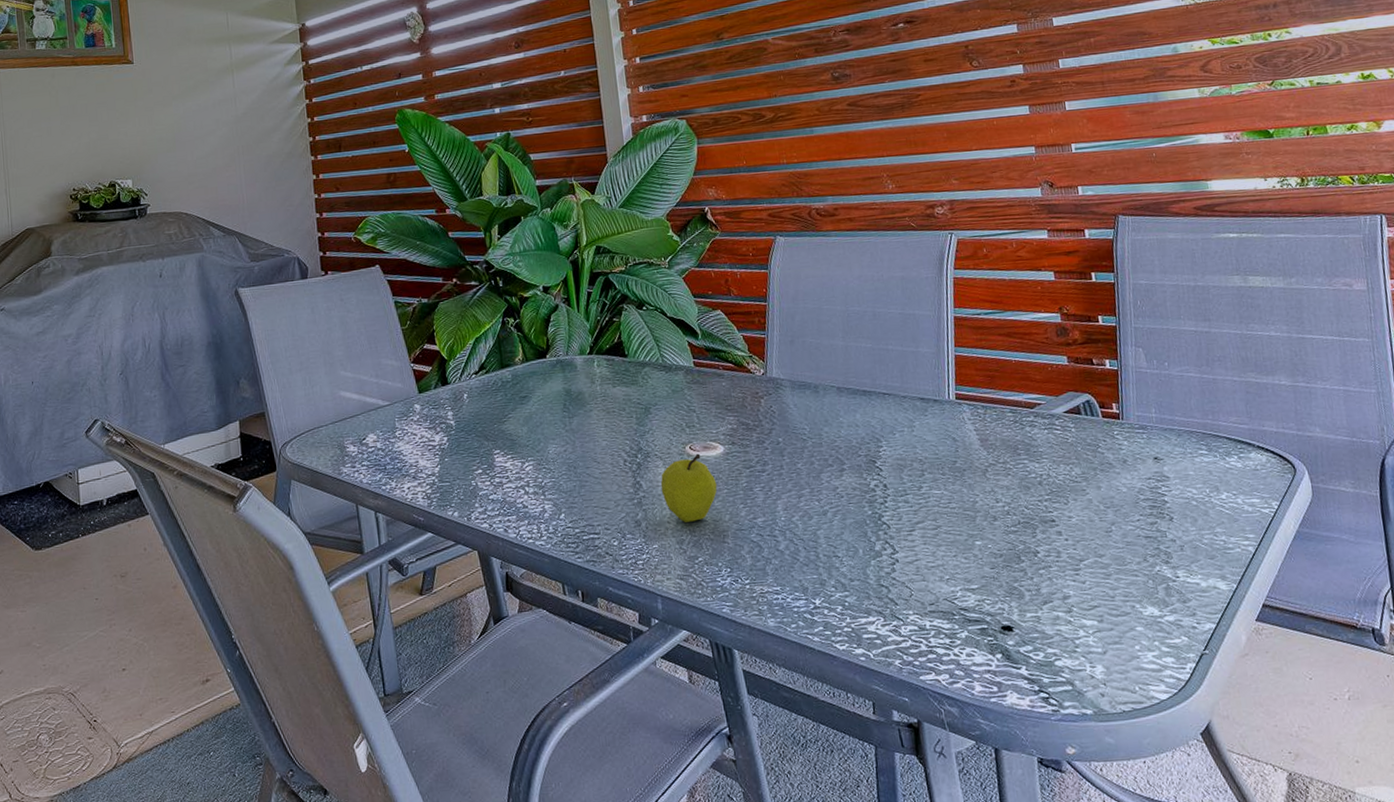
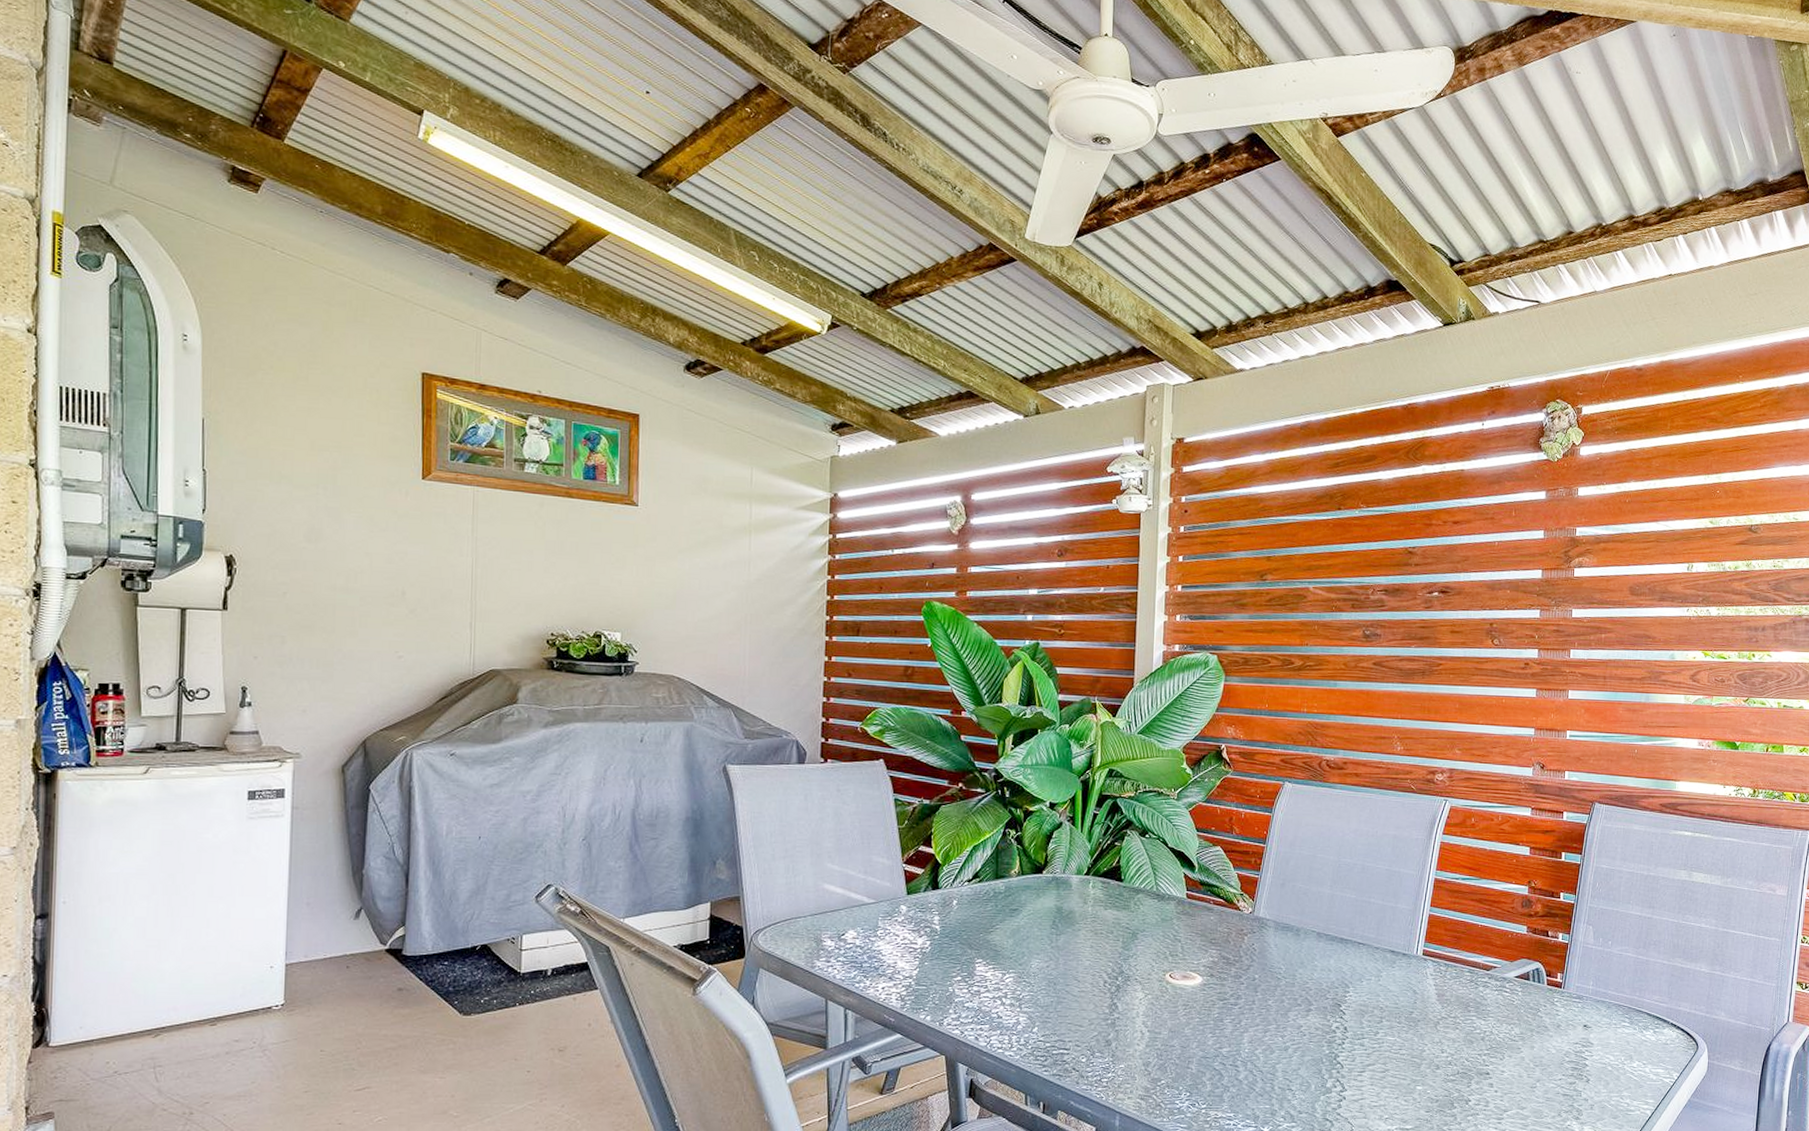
fruit: present [660,453,717,522] -> none [1136,982,1190,1046]

